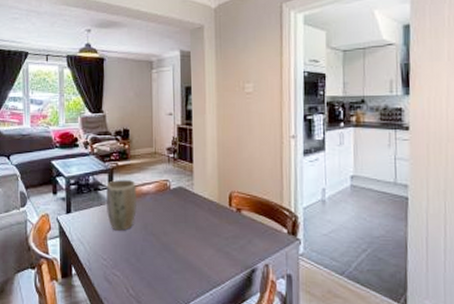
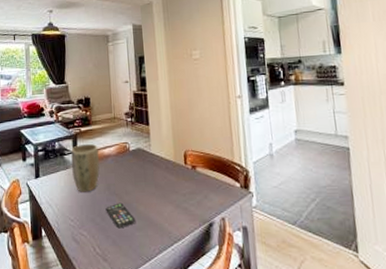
smartphone: none [141,243,174,270] -> present [106,202,136,229]

